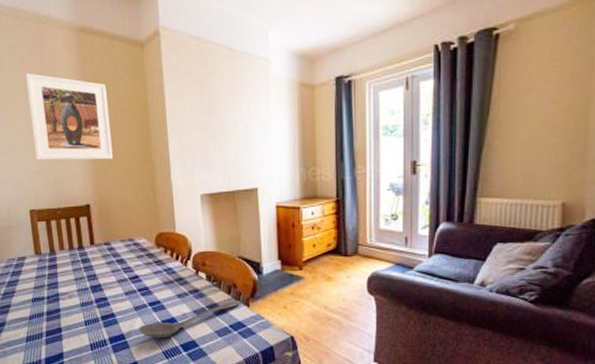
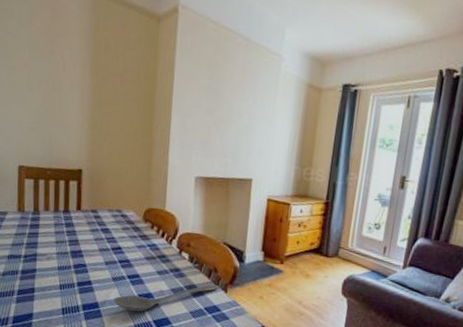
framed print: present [25,73,113,161] -> none [32,26,117,128]

